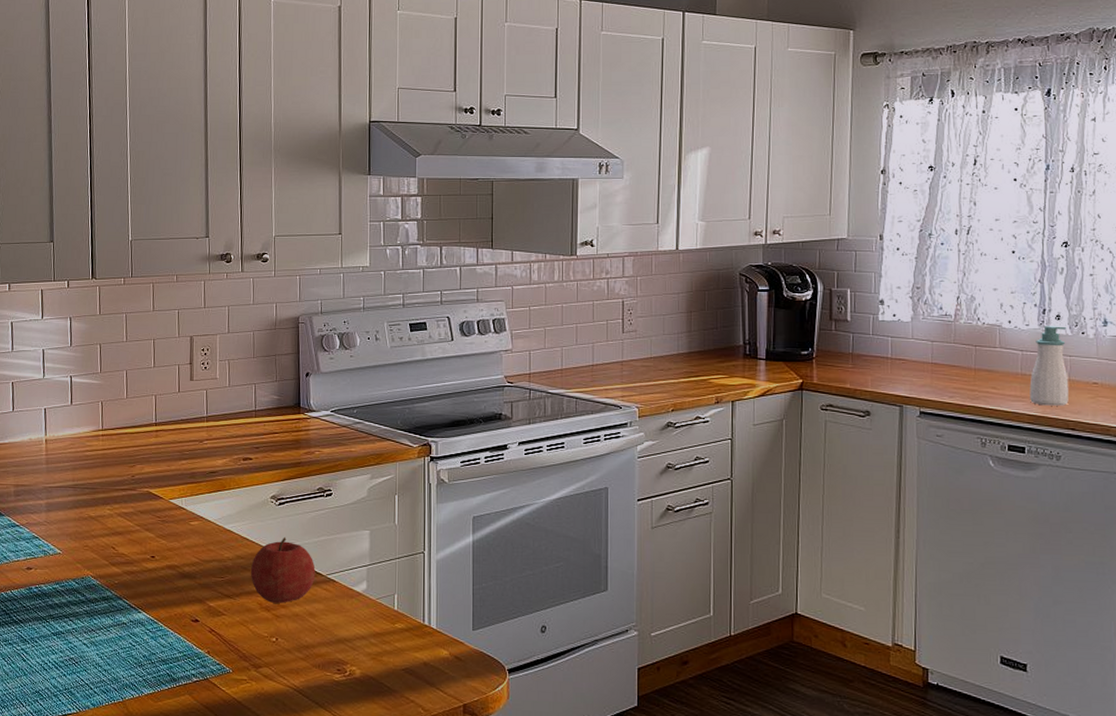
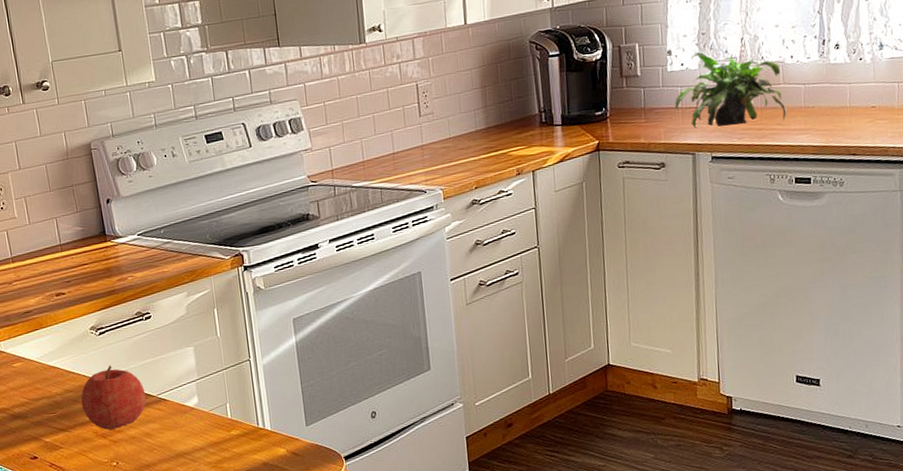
potted plant: none [884,304,1002,385] -> present [675,51,787,128]
soap bottle: present [1029,326,1070,406] -> none [812,55,850,135]

